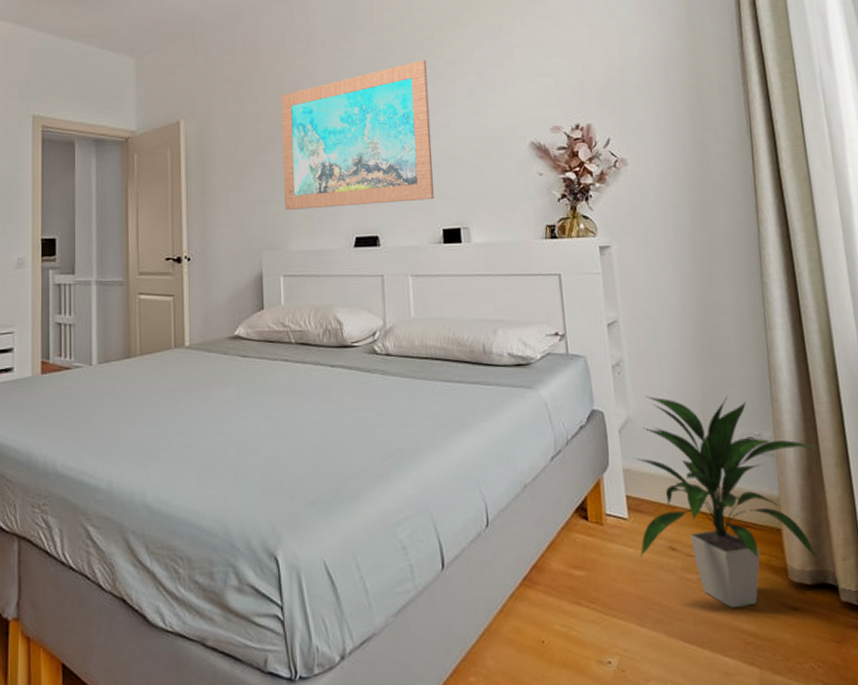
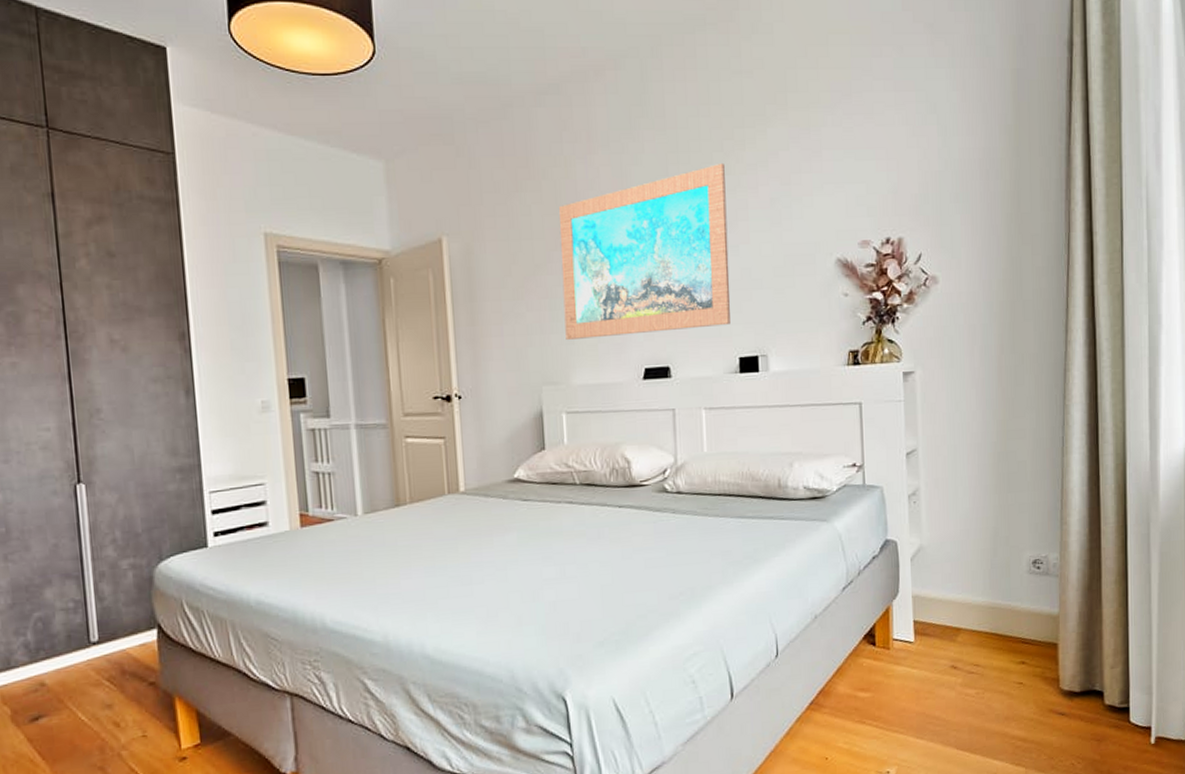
indoor plant: present [634,395,819,609] -> none [923,522,1101,718]

